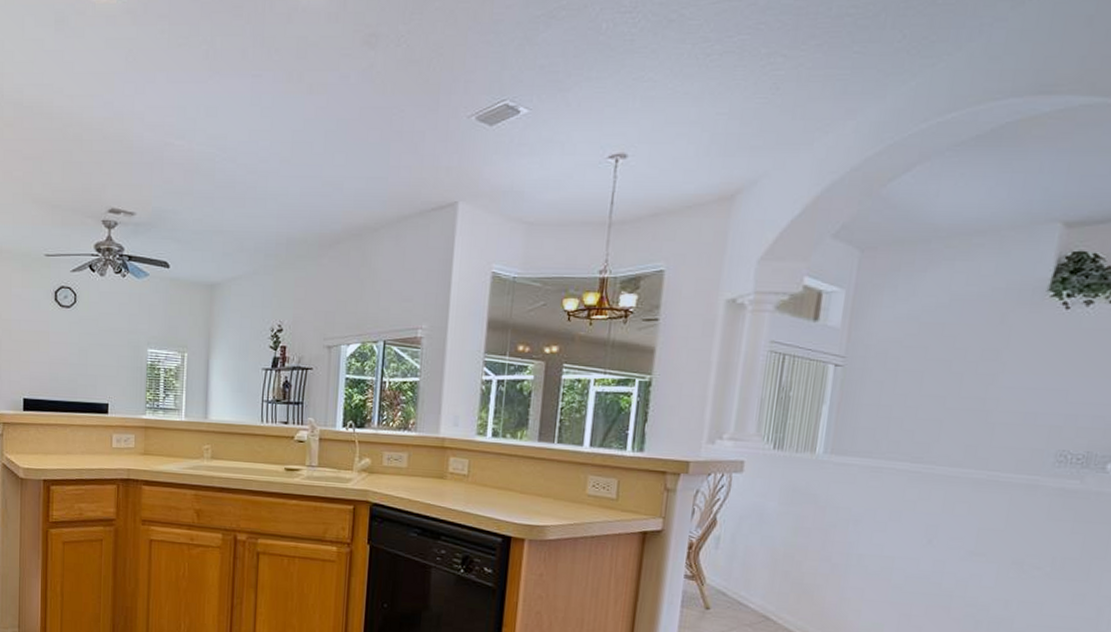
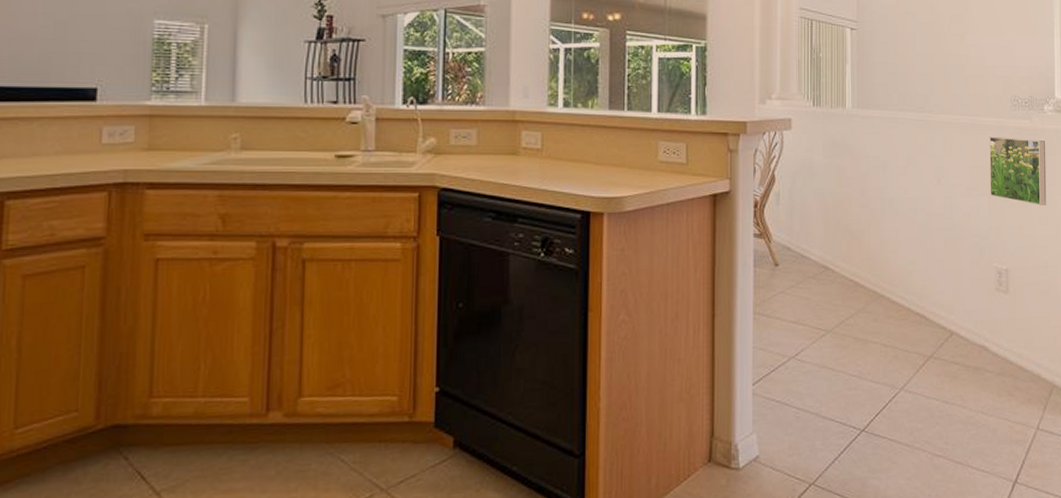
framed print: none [1001,496,1101,582] -> present [989,137,1047,205]

